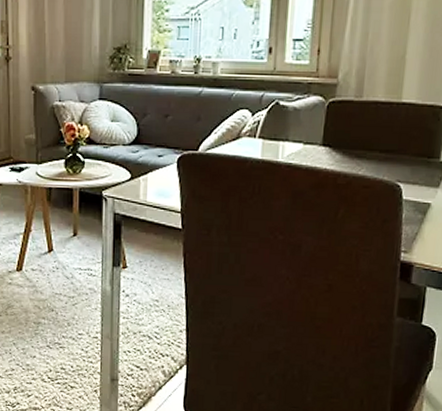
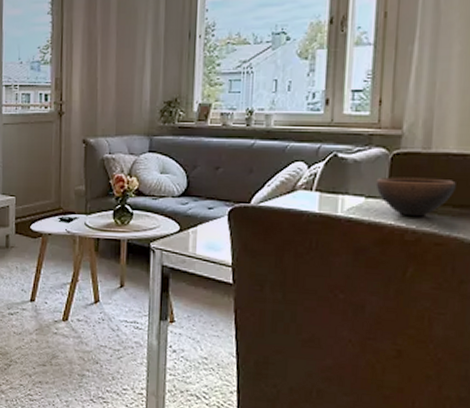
bowl: none [313,124,383,162] -> present [375,177,456,217]

